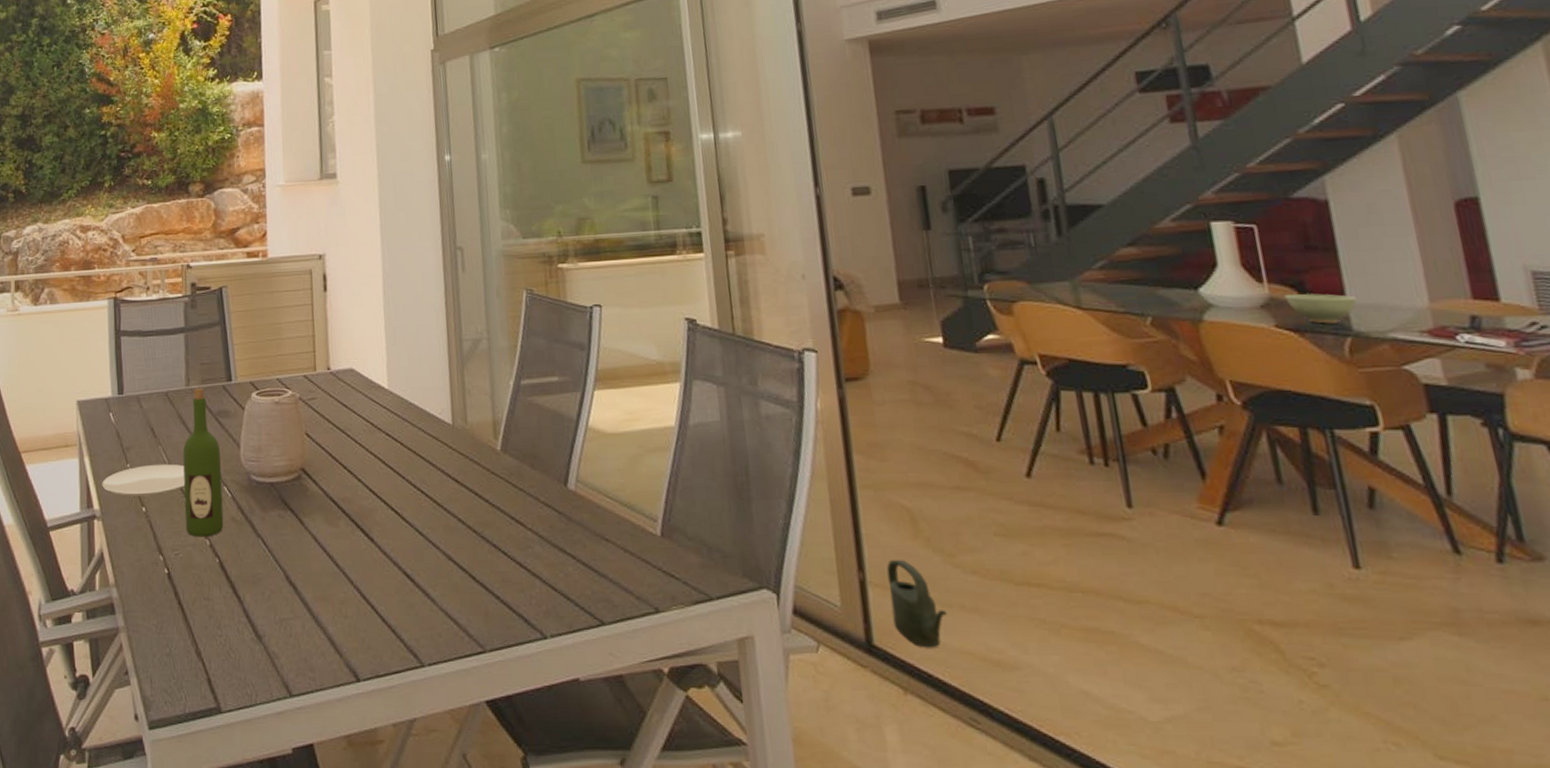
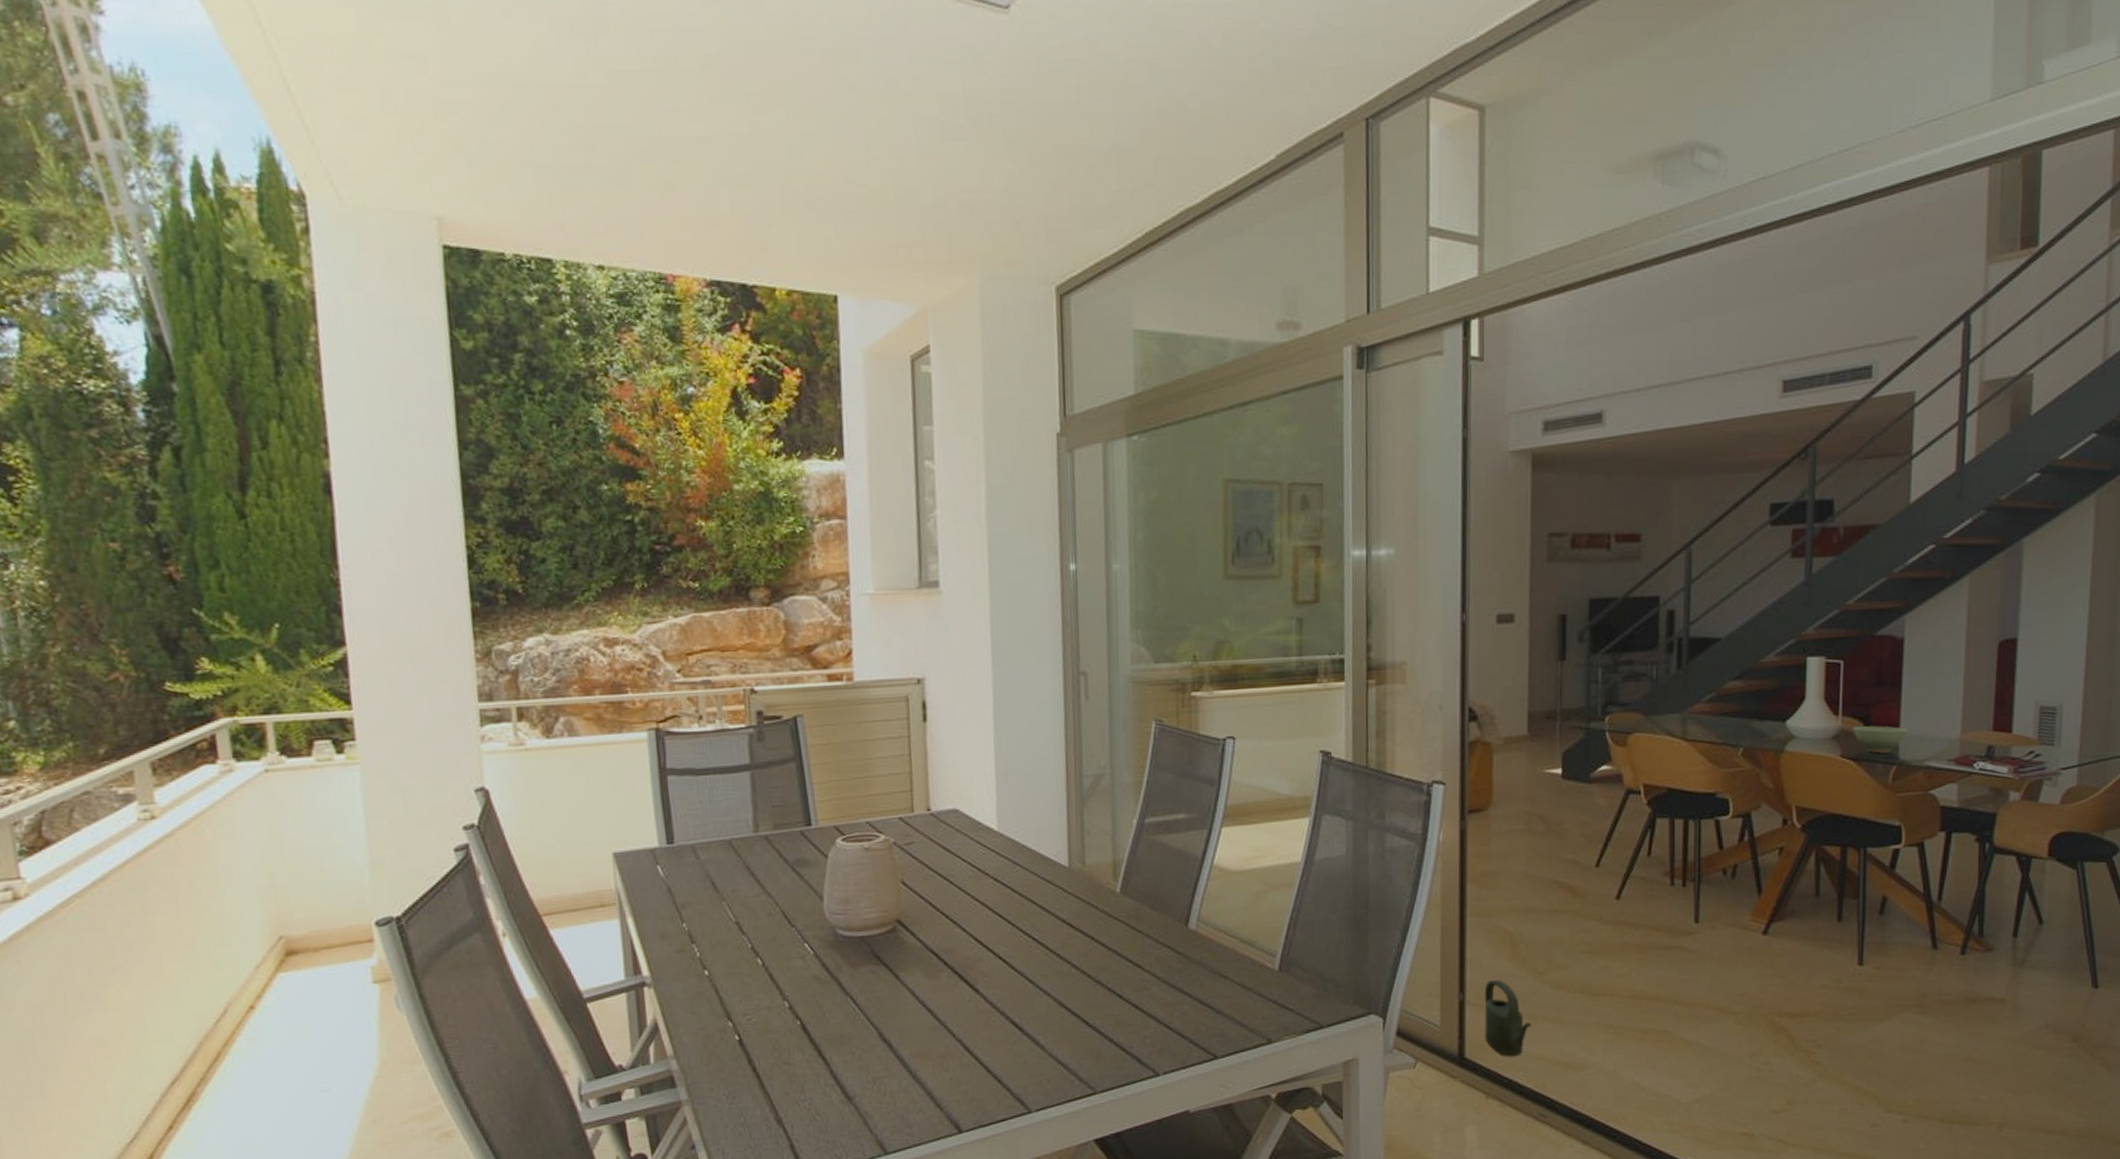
plate: present [102,464,186,497] -> none [651,921,758,960]
wine bottle: present [182,388,224,537] -> none [752,834,806,999]

